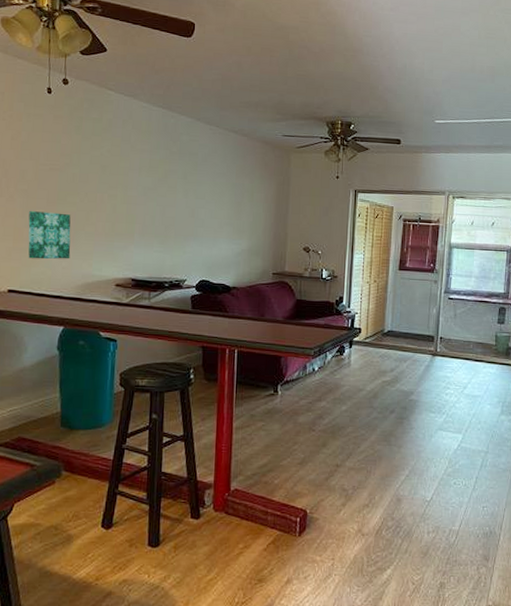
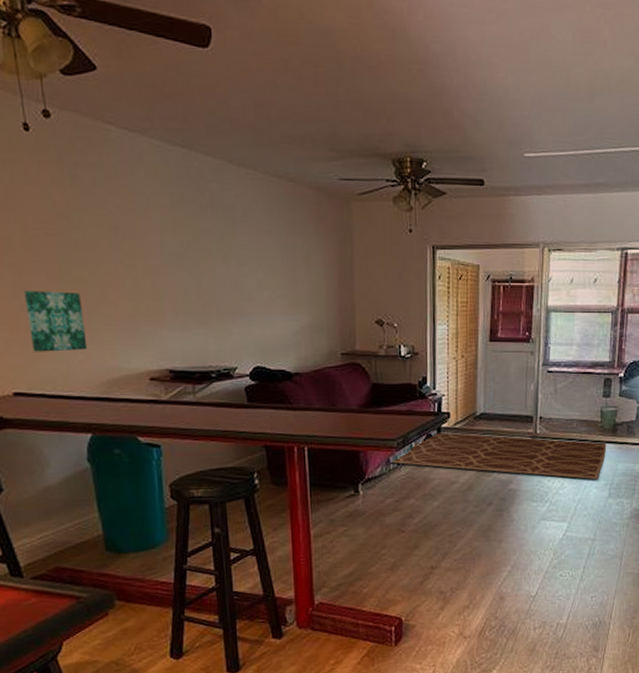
rug: none [308,345,500,396] -> present [392,432,607,479]

